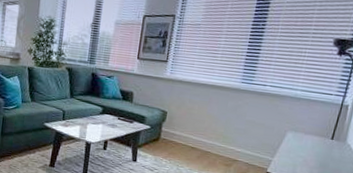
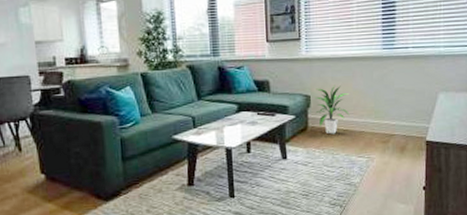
indoor plant: none [169,106,203,149] -> present [315,84,350,135]

